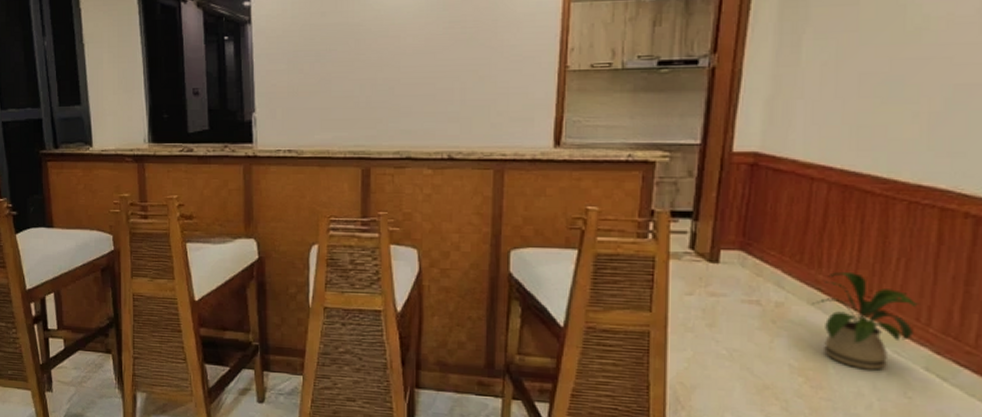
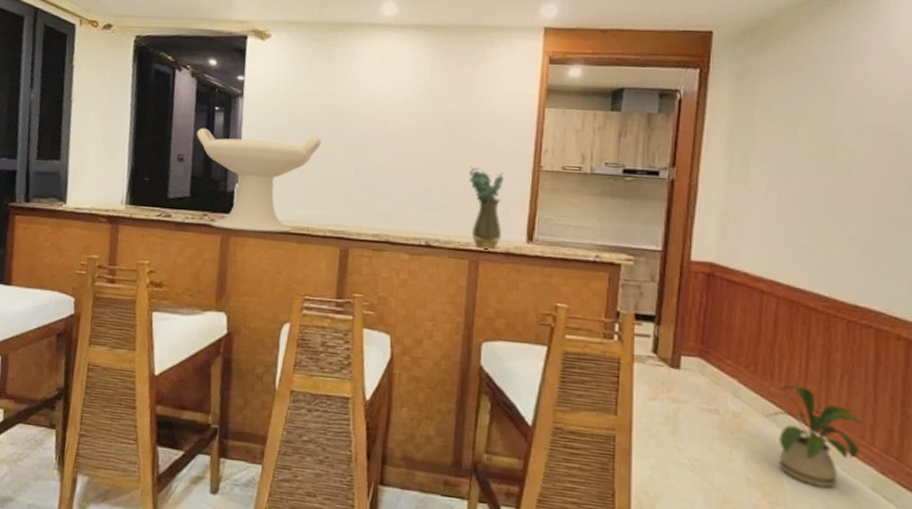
decorative bowl: none [209,56,334,159] -> present [197,127,321,234]
vase: none [491,73,527,158] -> present [469,167,504,250]

